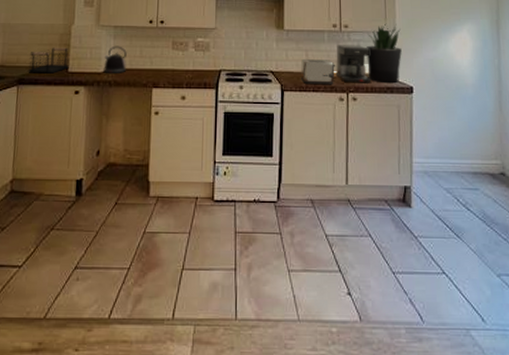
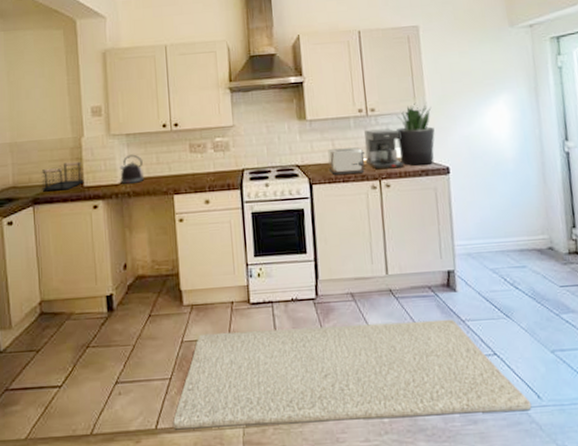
rug: none [126,226,476,333] -> present [173,319,532,430]

